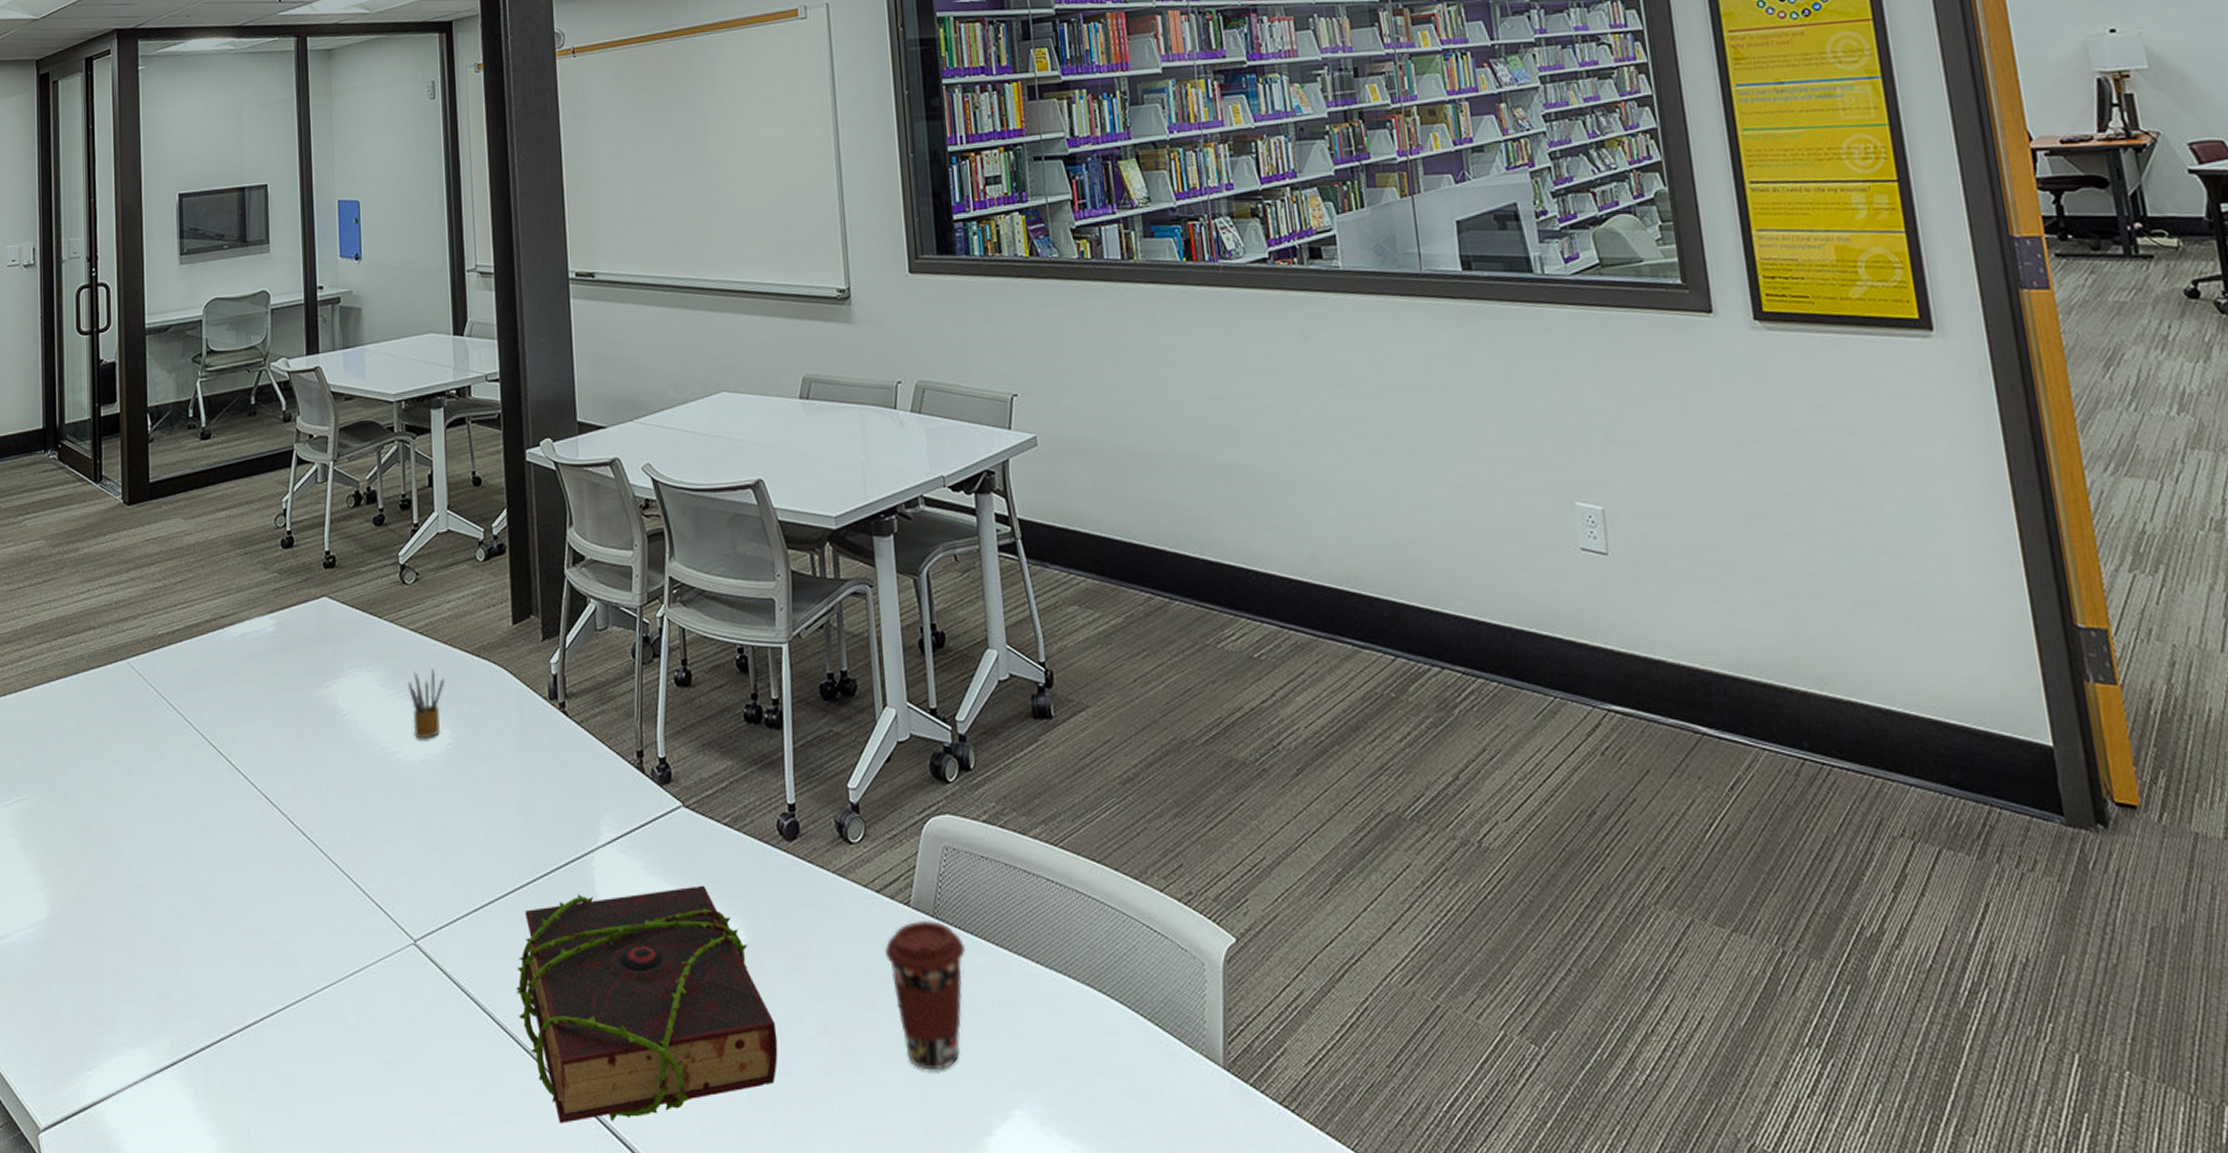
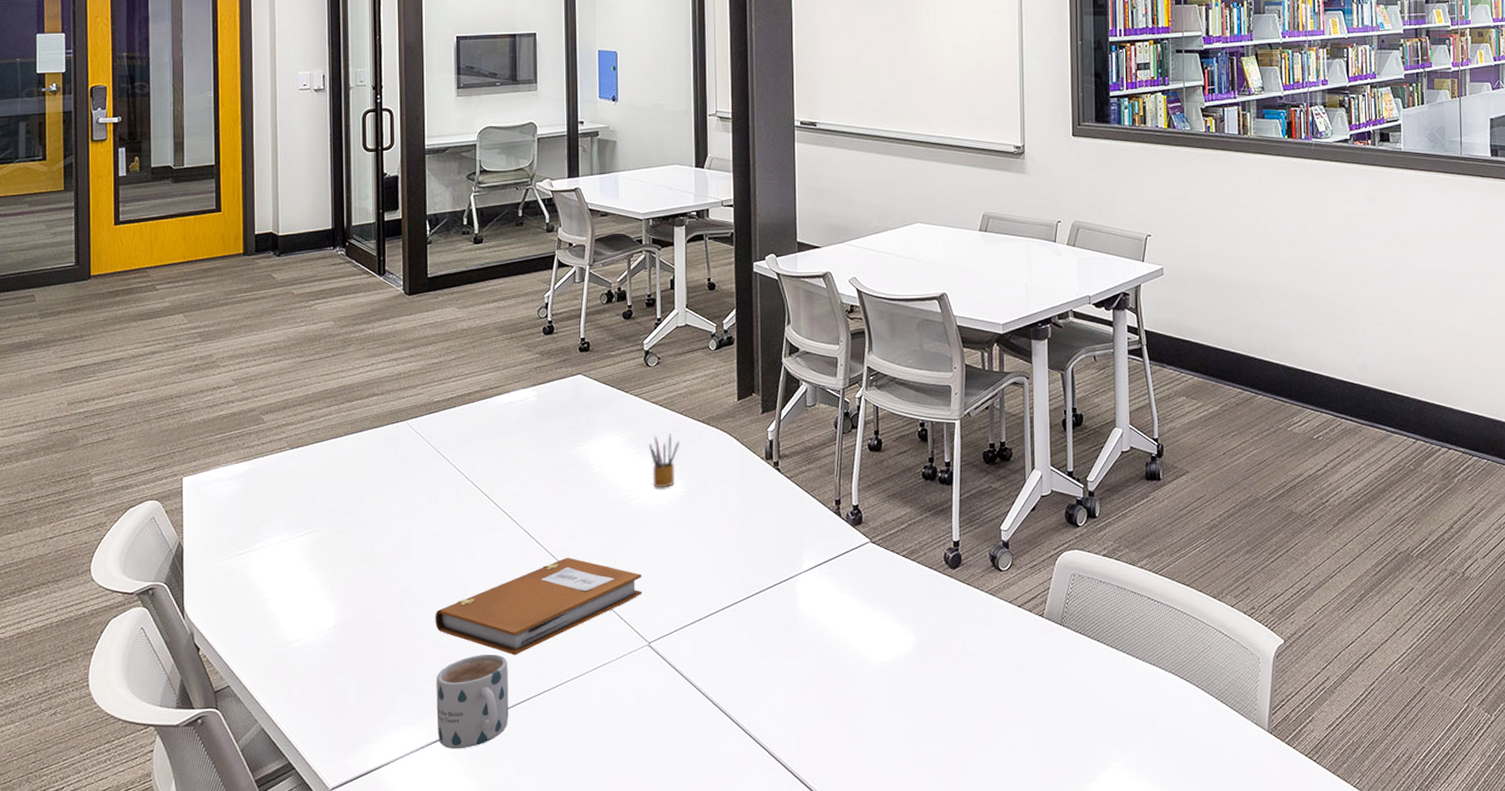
notebook: none [161,829,405,957] -> present [435,557,642,655]
mug: none [163,954,249,1080] -> present [436,653,509,749]
book: present [516,885,778,1124] -> none [731,601,936,778]
coffee cup: present [885,919,967,1071] -> none [1023,627,1084,736]

